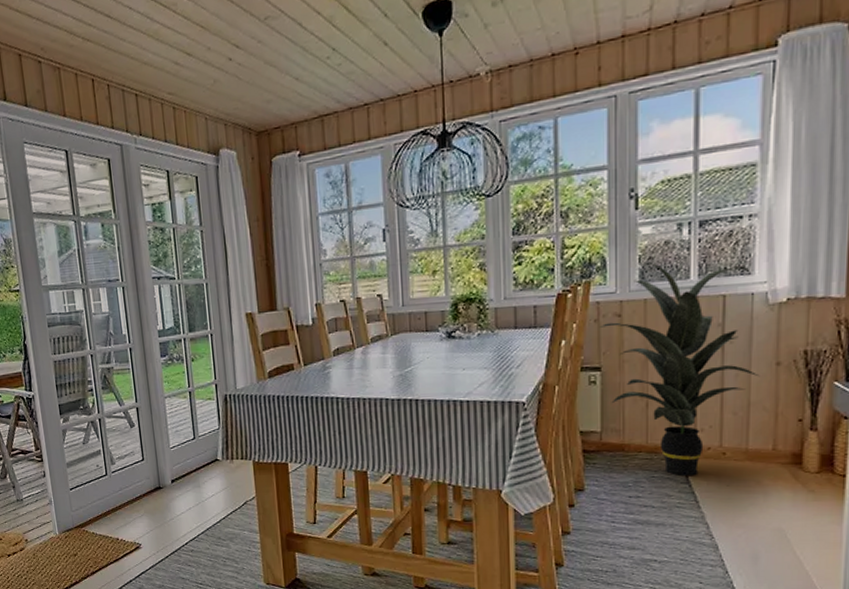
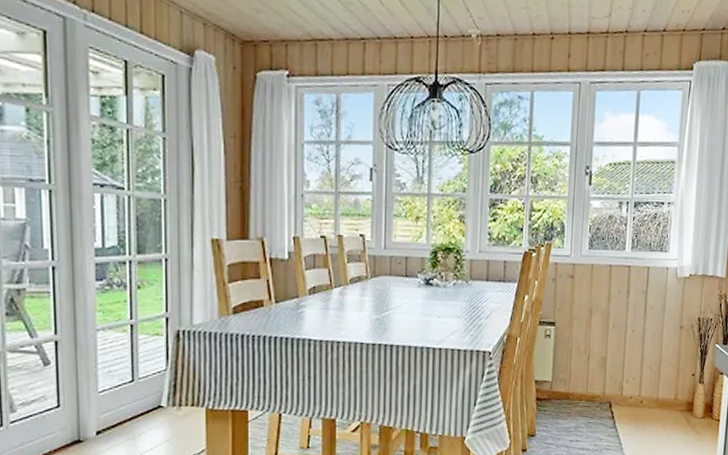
indoor plant: present [599,262,760,477] -> none [556,232,669,422]

